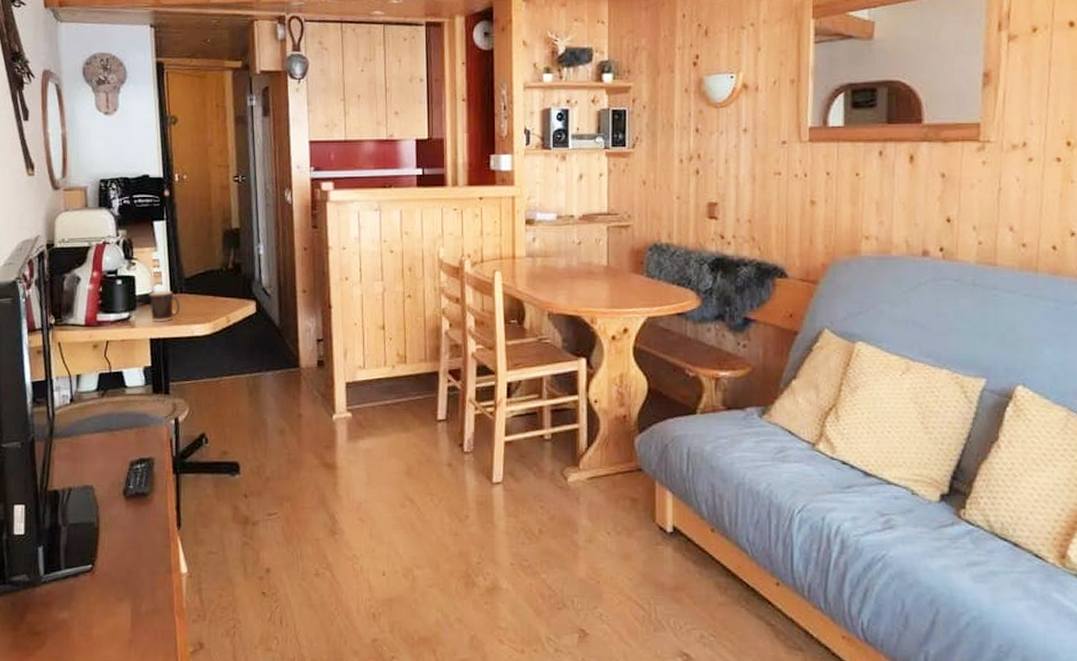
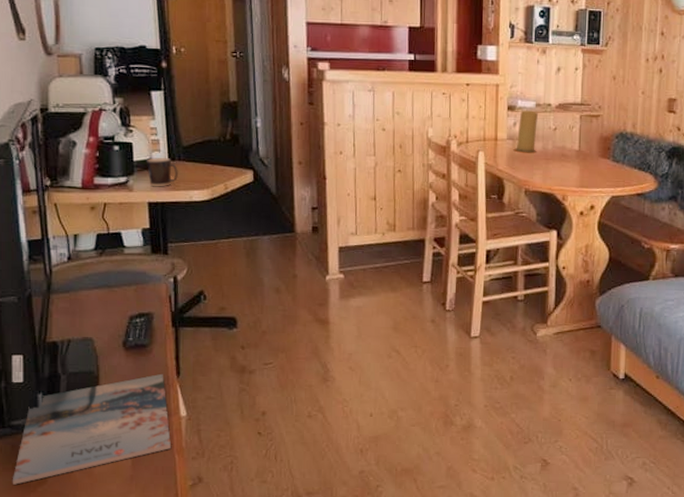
magazine: none [11,525,171,647] -> present [12,373,171,485]
candle: none [533,223,559,271] -> present [513,110,538,153]

